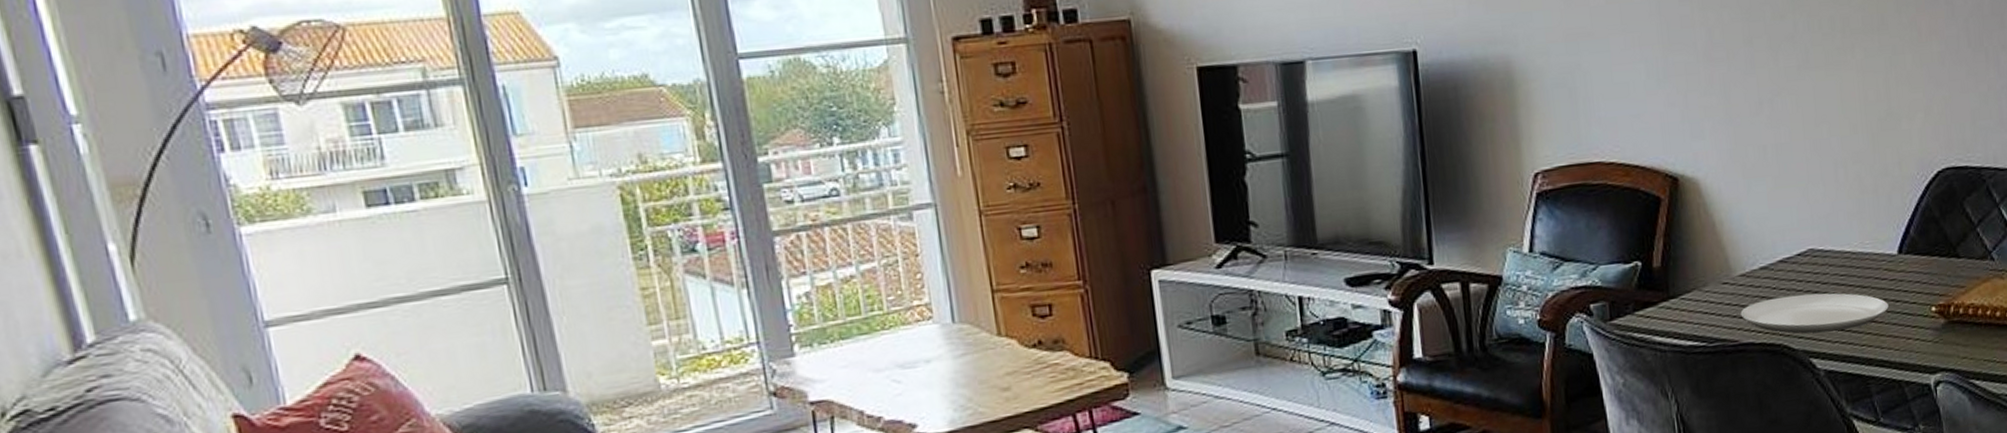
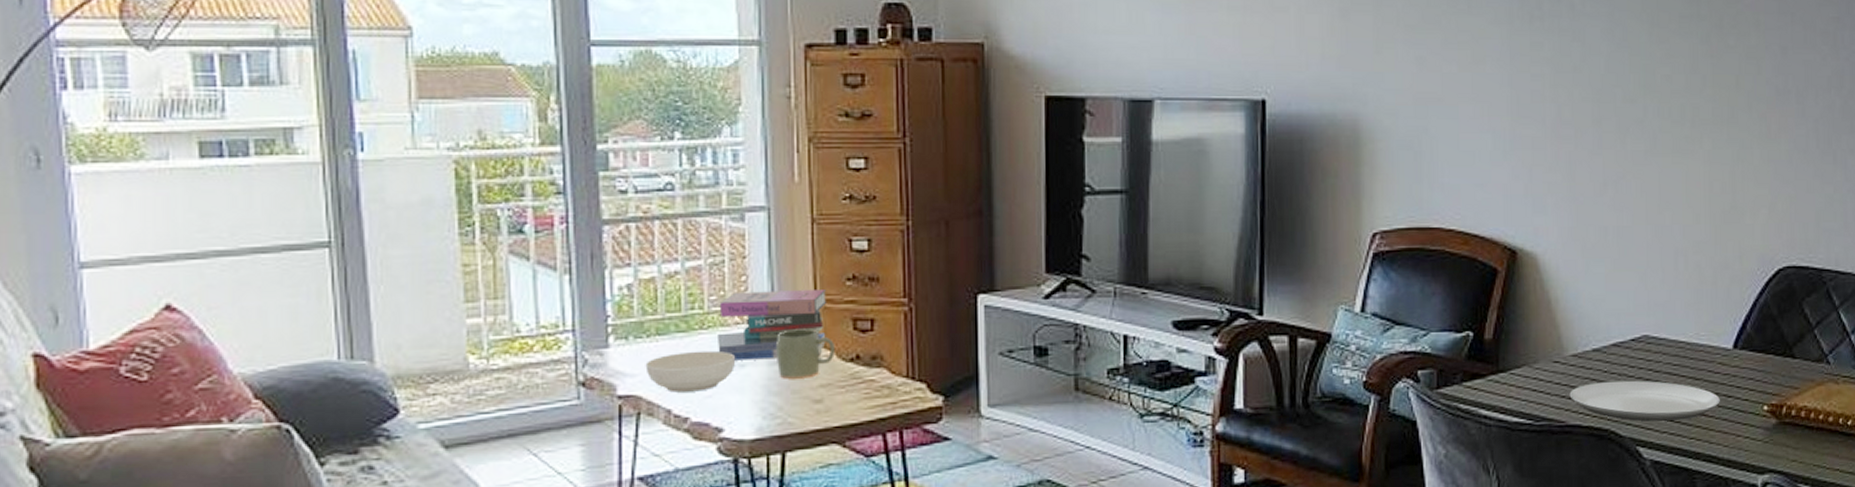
bowl: none [832,349,921,394] -> present [645,350,736,393]
books: none [898,280,1007,357] -> present [718,290,827,361]
mug: none [958,319,1017,371] -> present [776,329,834,379]

